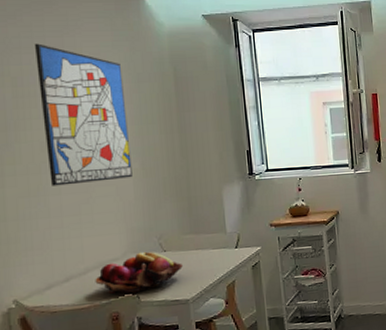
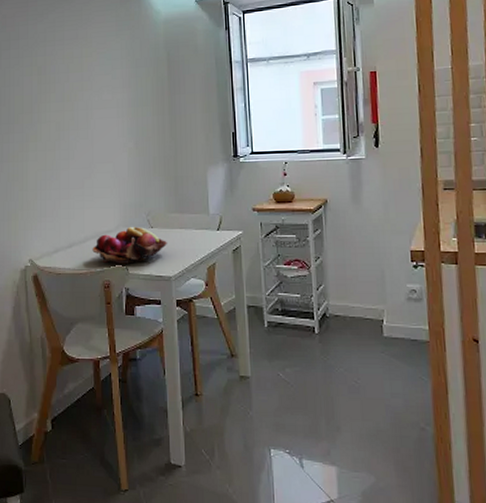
wall art: present [35,43,133,186] -> none [56,36,127,162]

